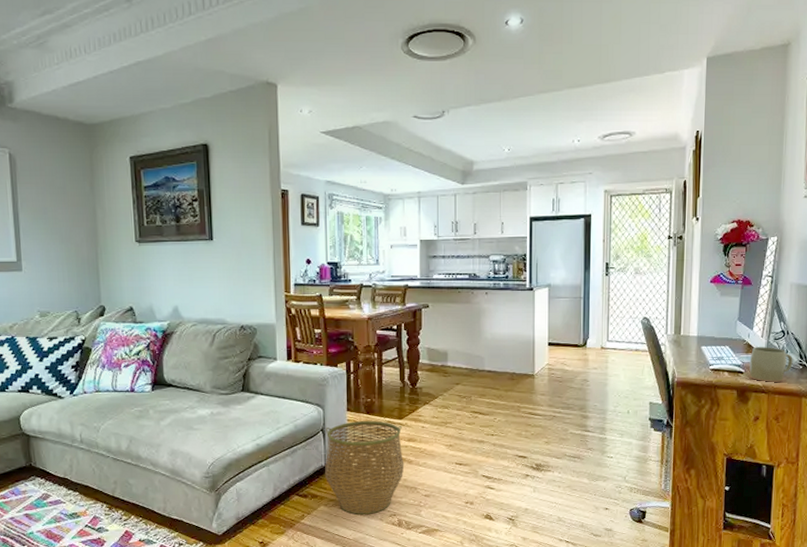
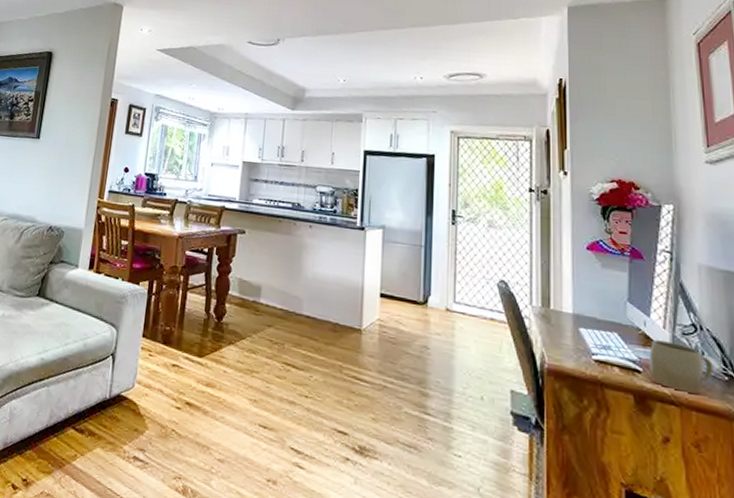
basket: present [325,421,405,515] -> none [107,350,201,471]

